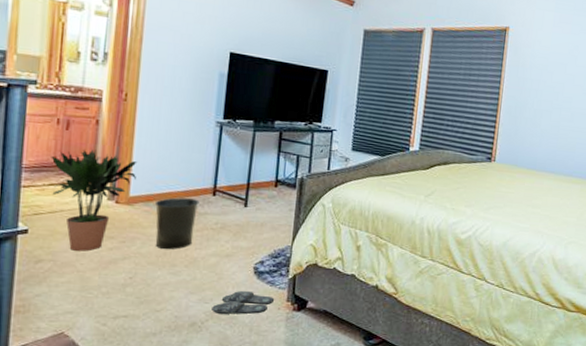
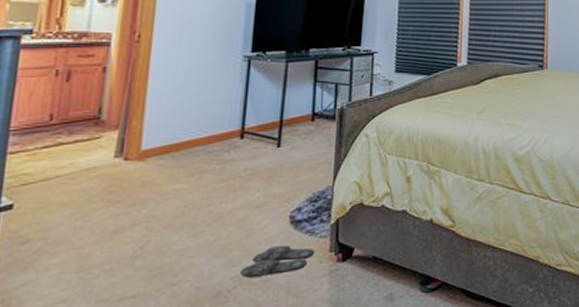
potted plant: present [51,149,137,251] -> none [46,101,151,223]
waste bin: present [154,197,200,249] -> none [171,145,225,208]

